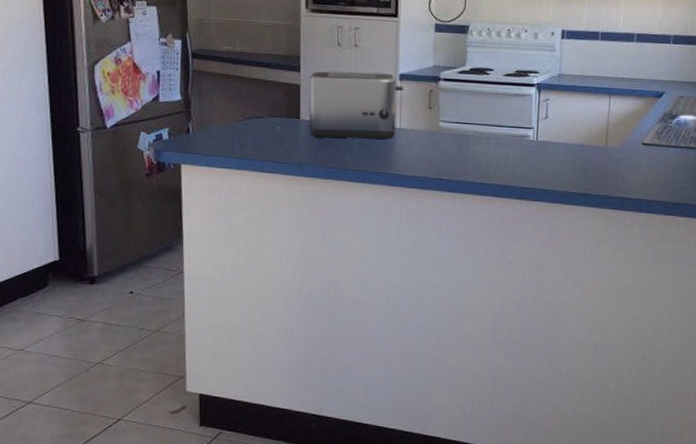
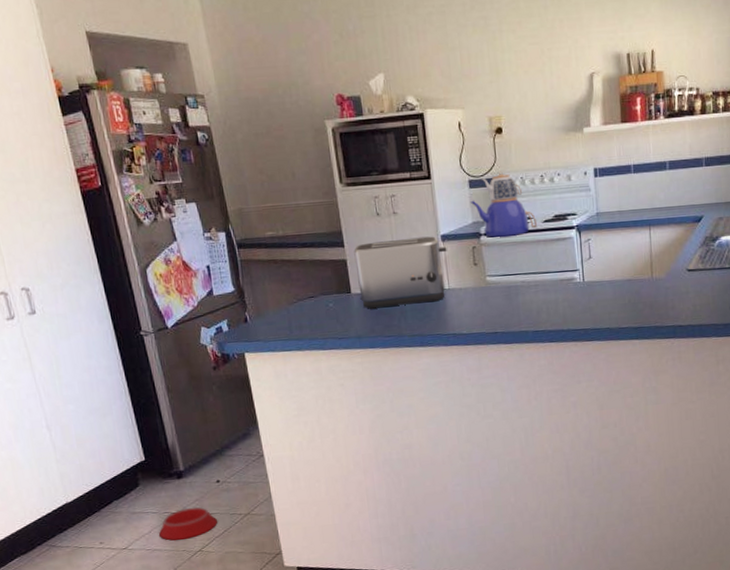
pet bowl: none [60,315,123,349] -> present [159,506,217,541]
teapot: none [433,19,498,85] -> present [470,171,538,238]

